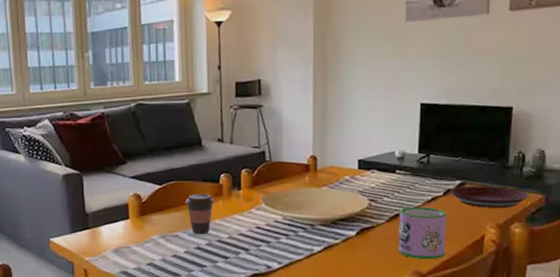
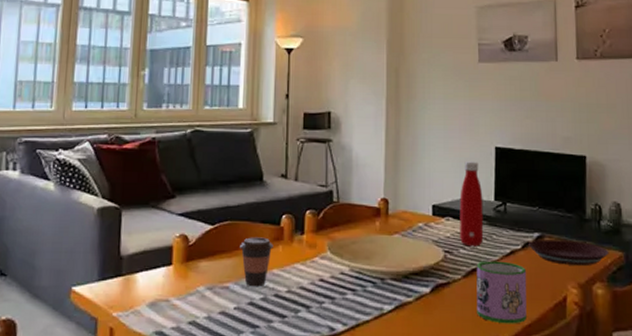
bottle: none [384,118,407,195] -> present [460,161,484,247]

